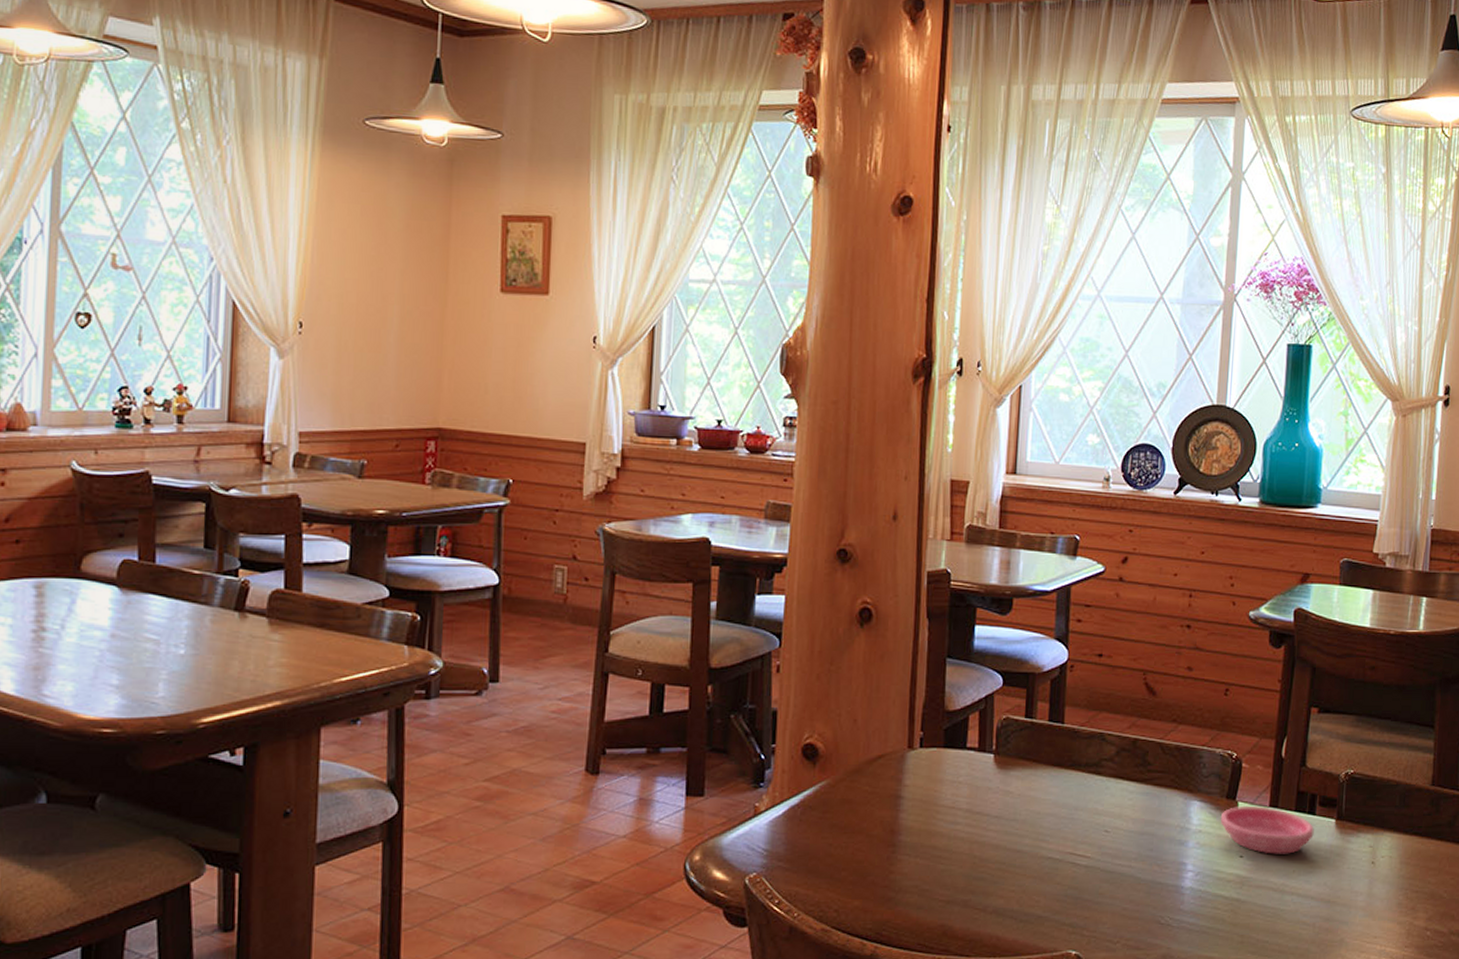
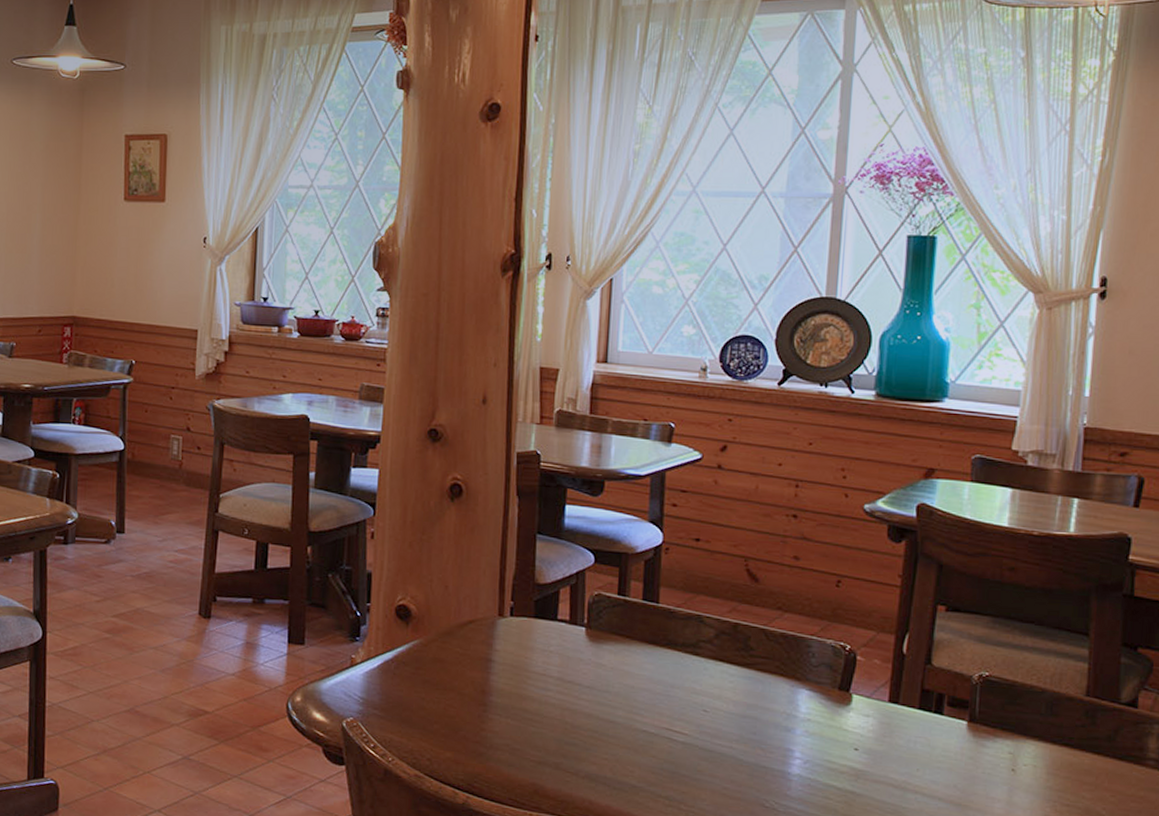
saucer: present [1220,806,1314,854] -> none [831,699,942,752]

